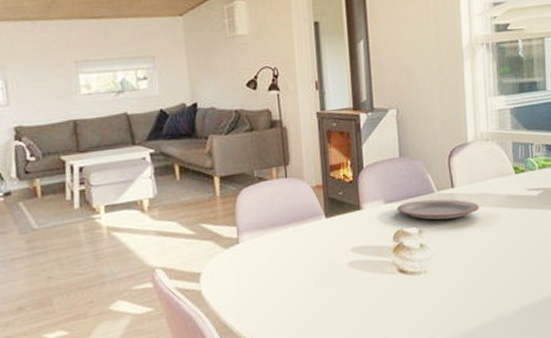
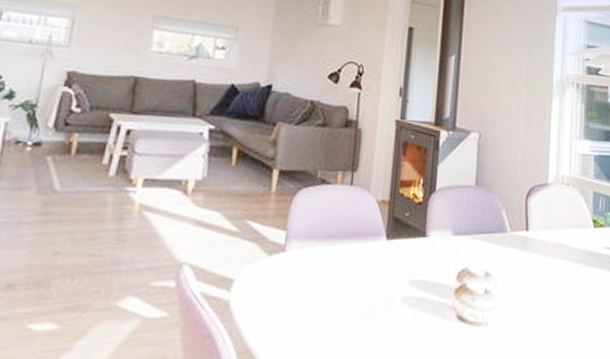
plate: present [397,199,479,220] -> none [465,237,553,266]

